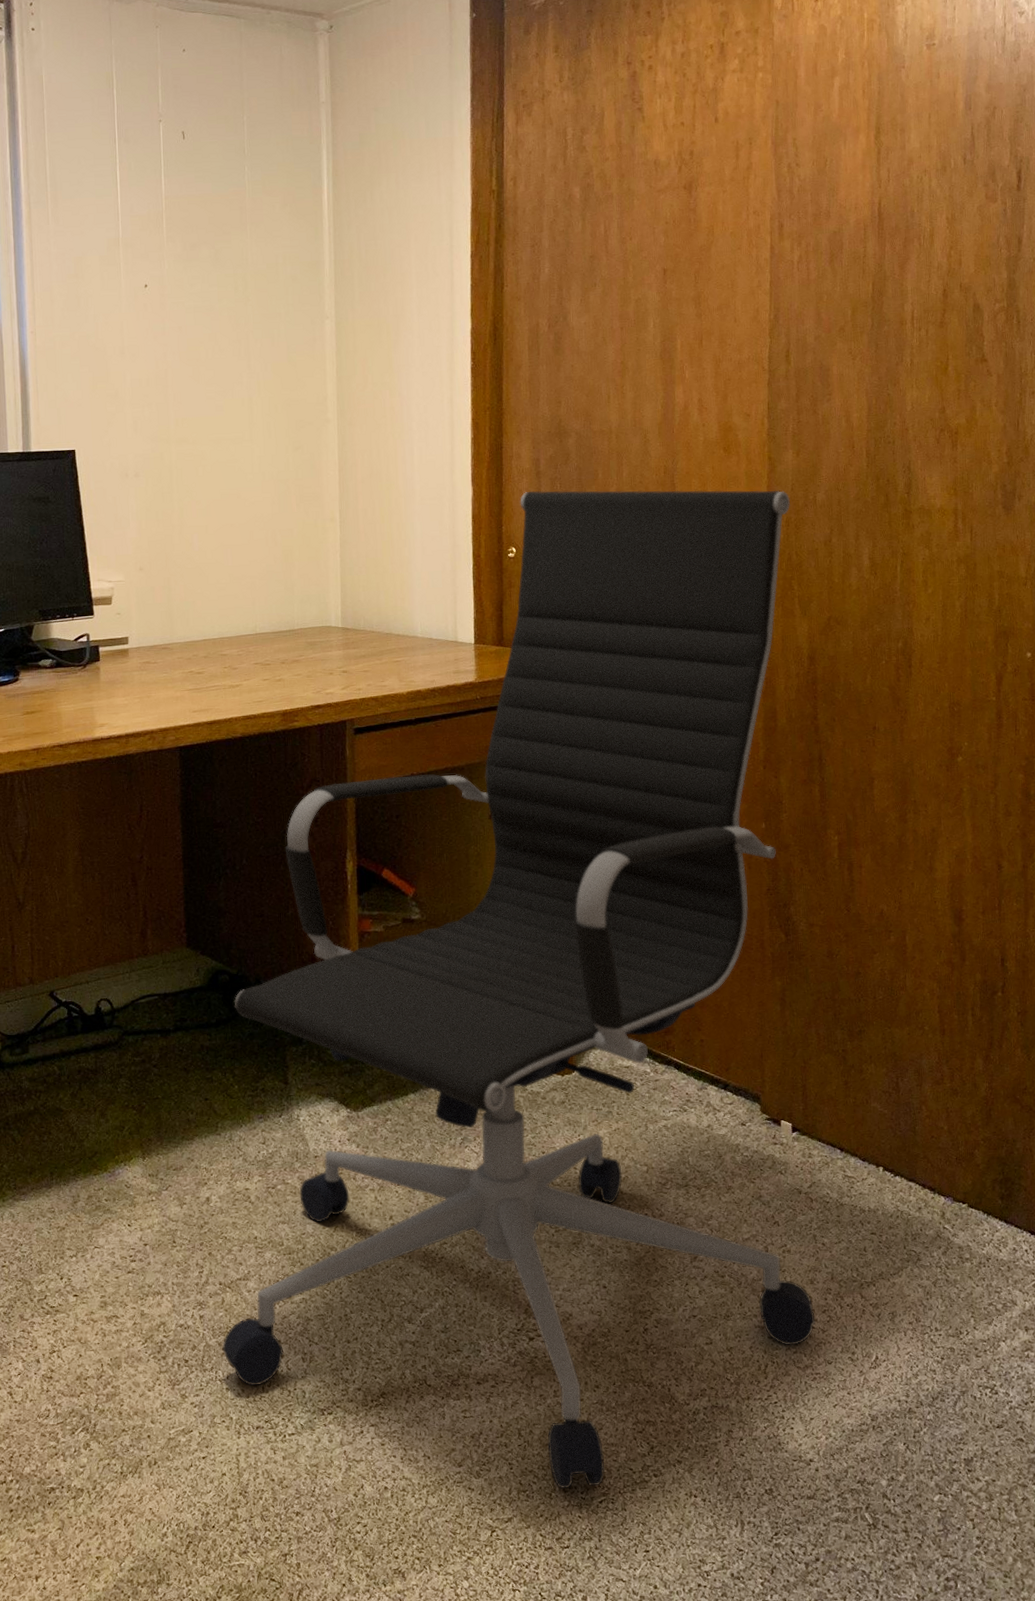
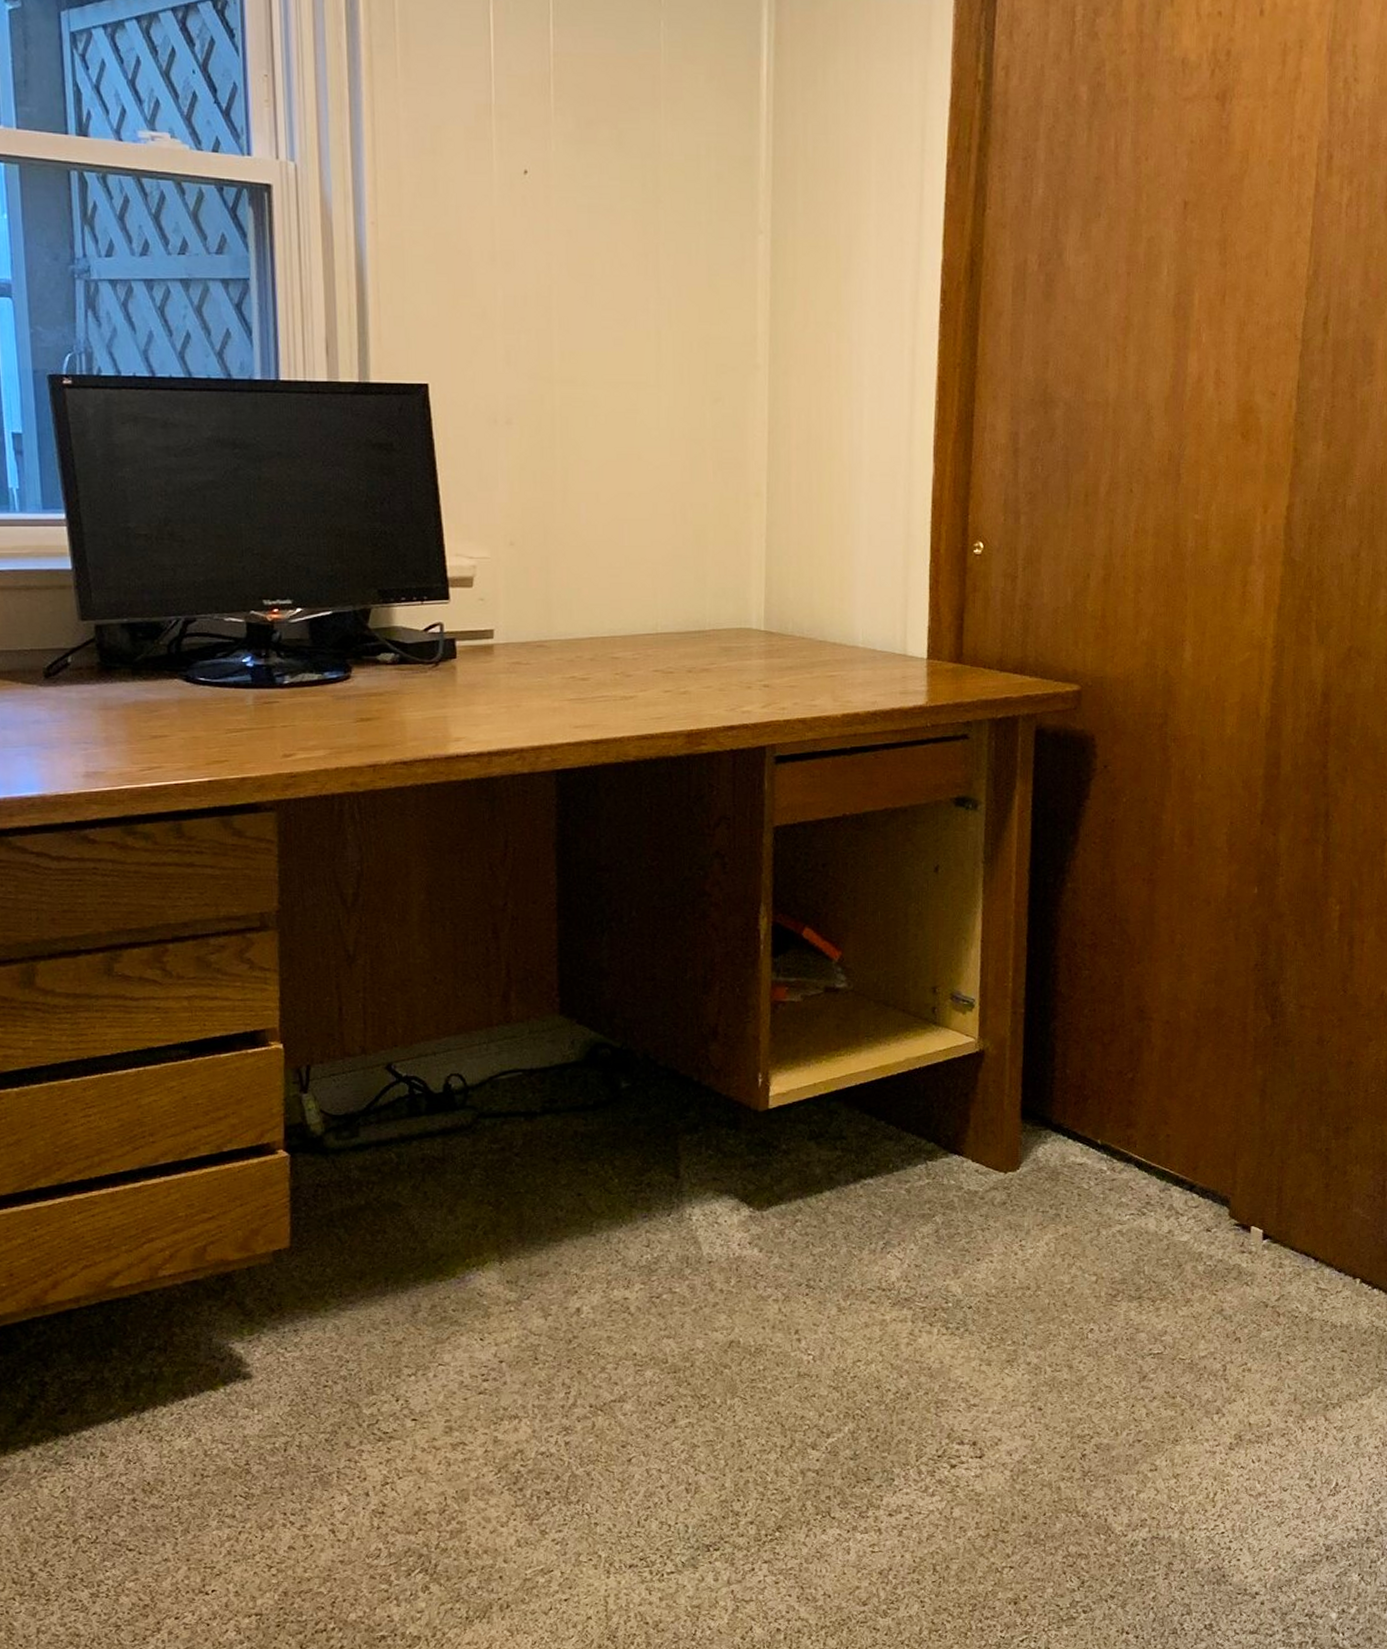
office chair: present [221,490,816,1489] -> none [590,472,1315,1628]

